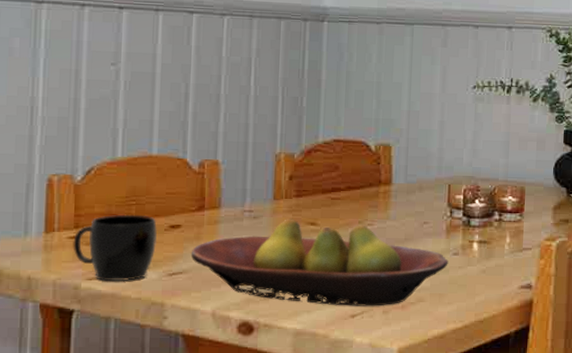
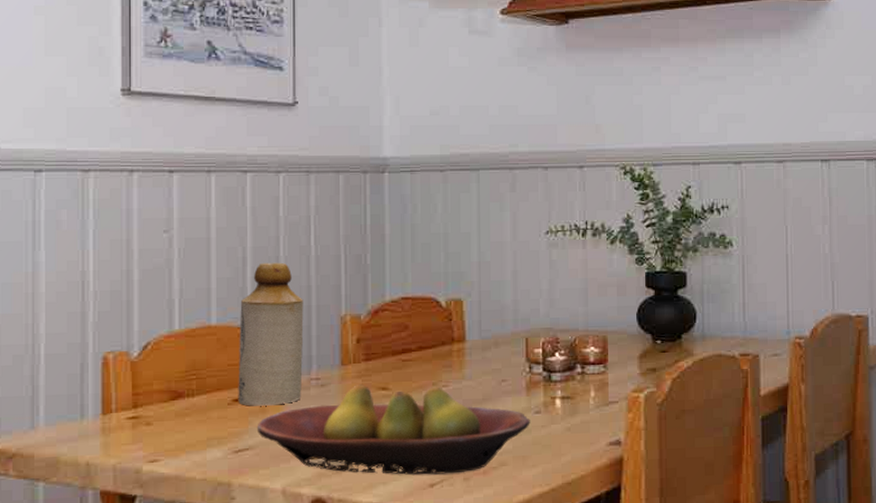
mug: present [73,215,158,282] -> none [132,390,221,463]
bottle: none [174,99,241,234] -> present [238,262,304,406]

